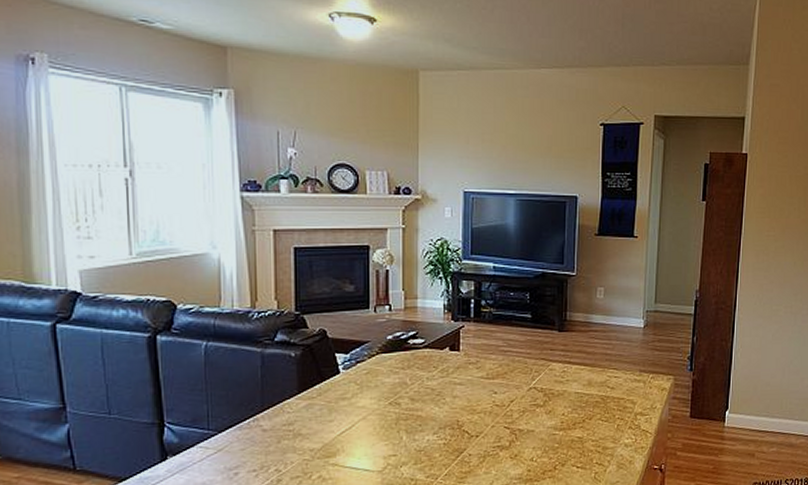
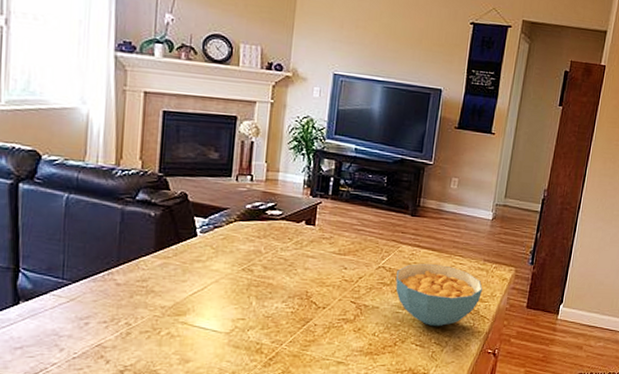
cereal bowl: none [549,379,641,446] -> present [395,263,483,327]

